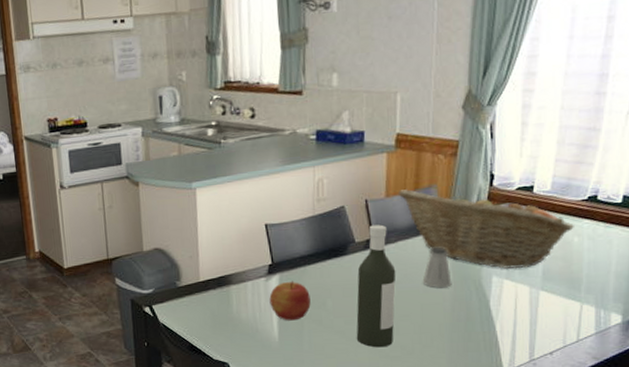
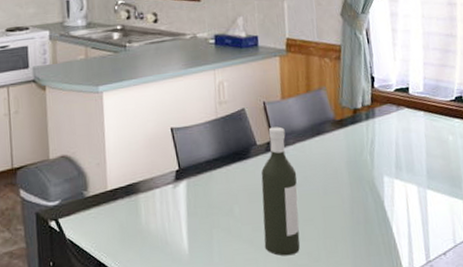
apple: present [269,281,311,321] -> none [177,187,219,231]
fruit basket: present [399,189,574,269] -> none [293,91,448,169]
saltshaker: present [422,246,452,288] -> none [321,147,349,190]

